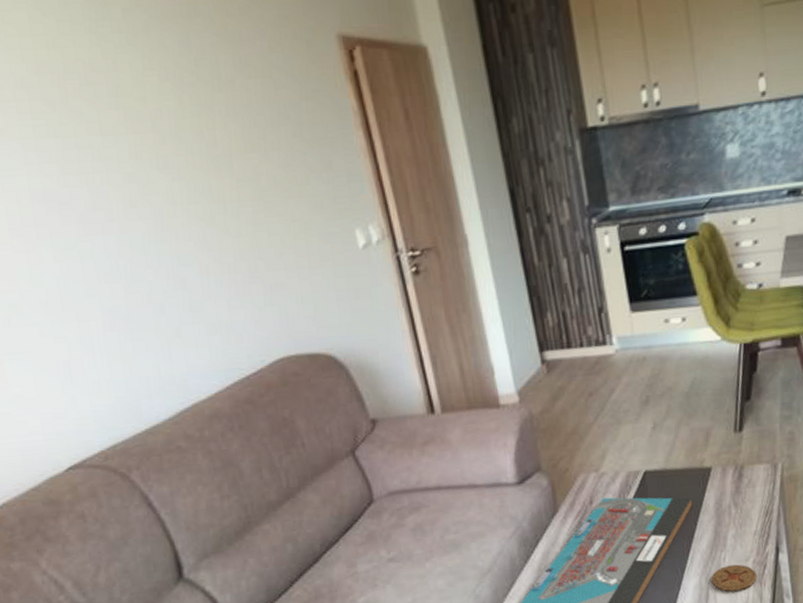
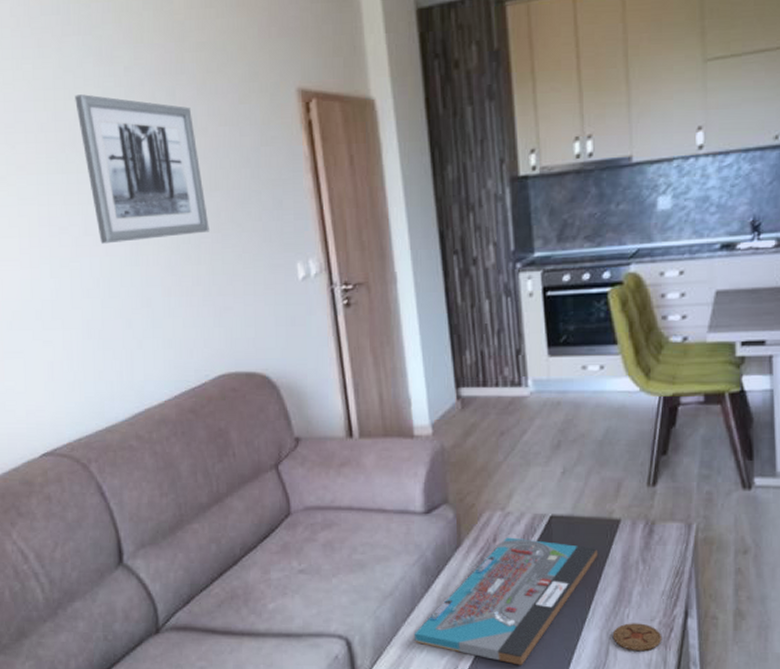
wall art: none [61,42,249,219] -> present [75,94,209,244]

